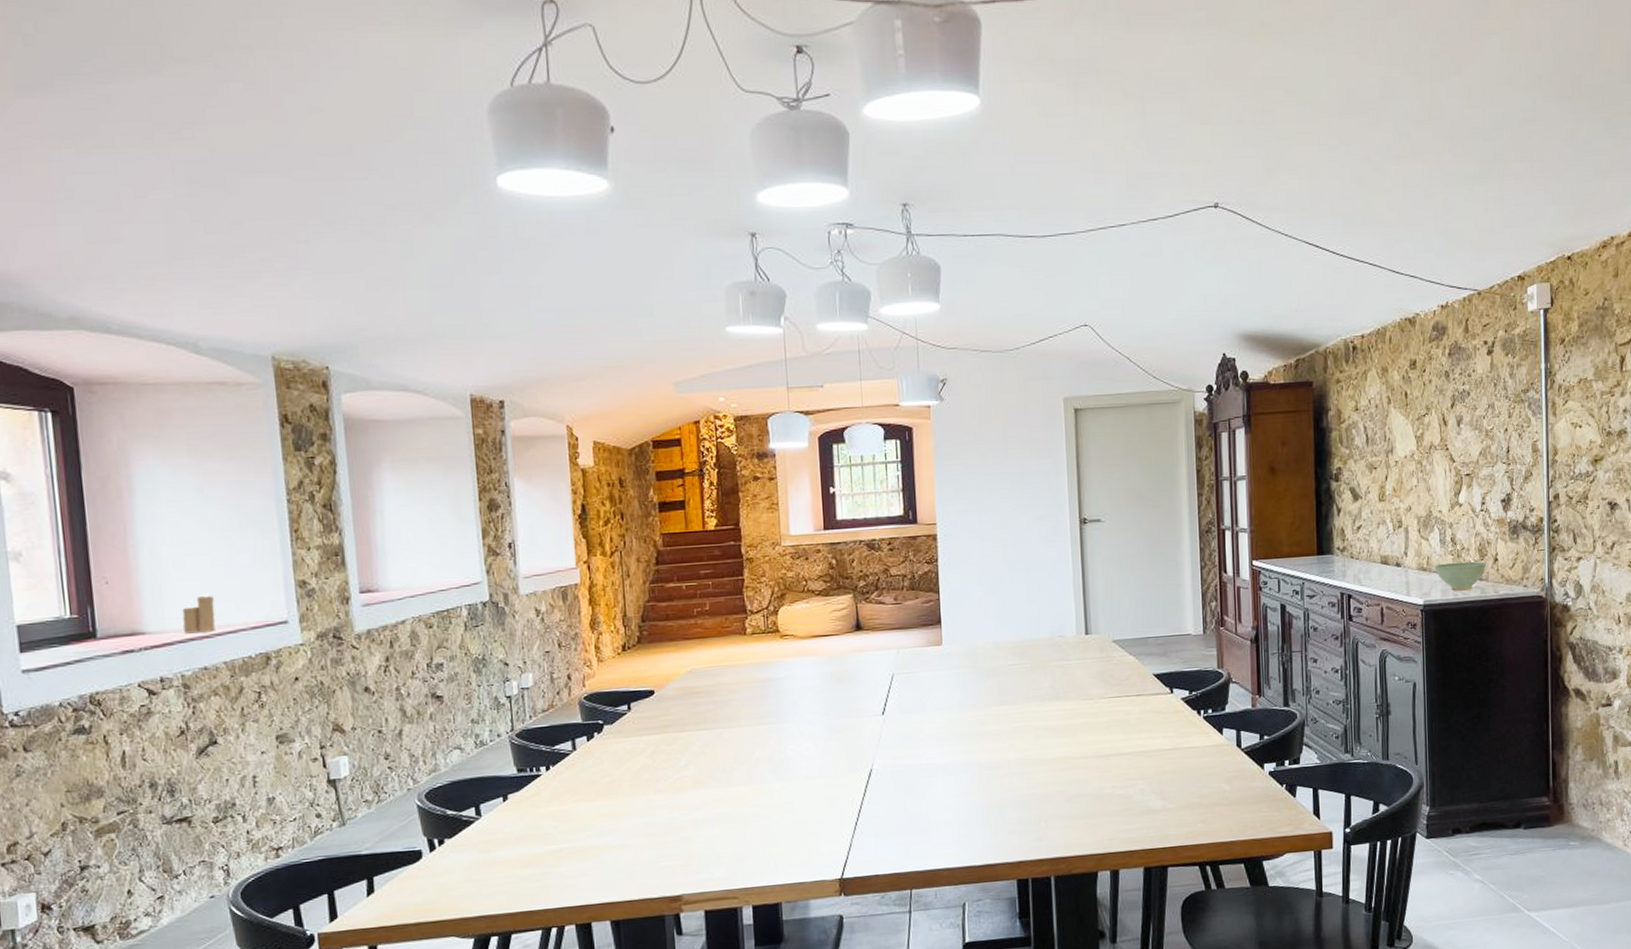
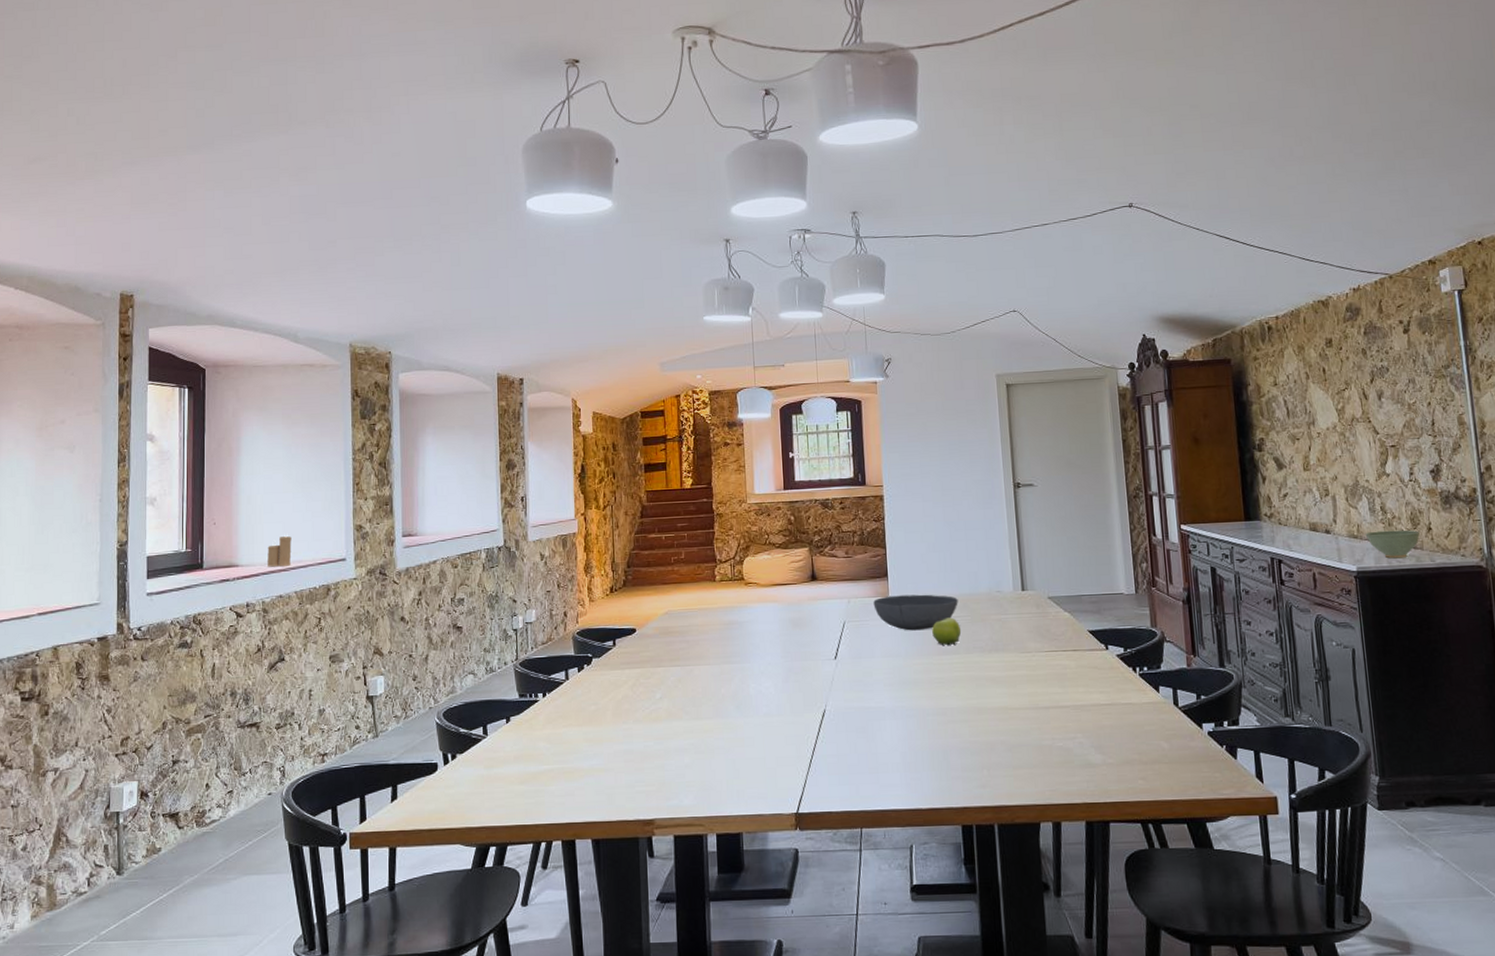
bowl: none [925,641,1018,682] -> present [873,594,958,631]
fruit: none [989,665,1020,695] -> present [932,617,962,645]

